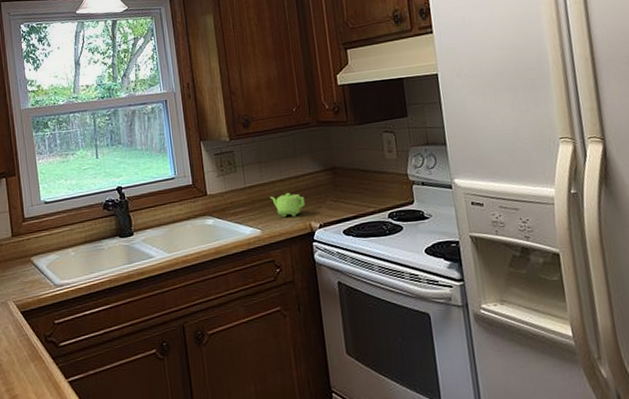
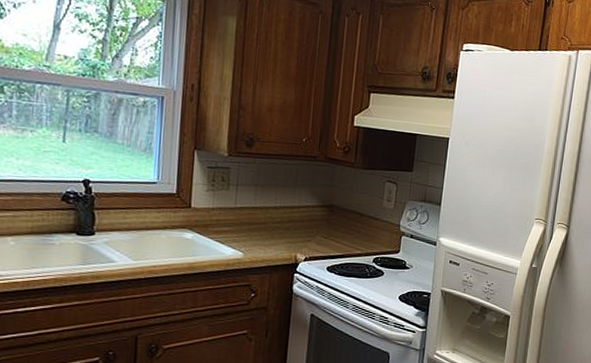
teapot: present [269,193,306,218] -> none [259,221,296,246]

